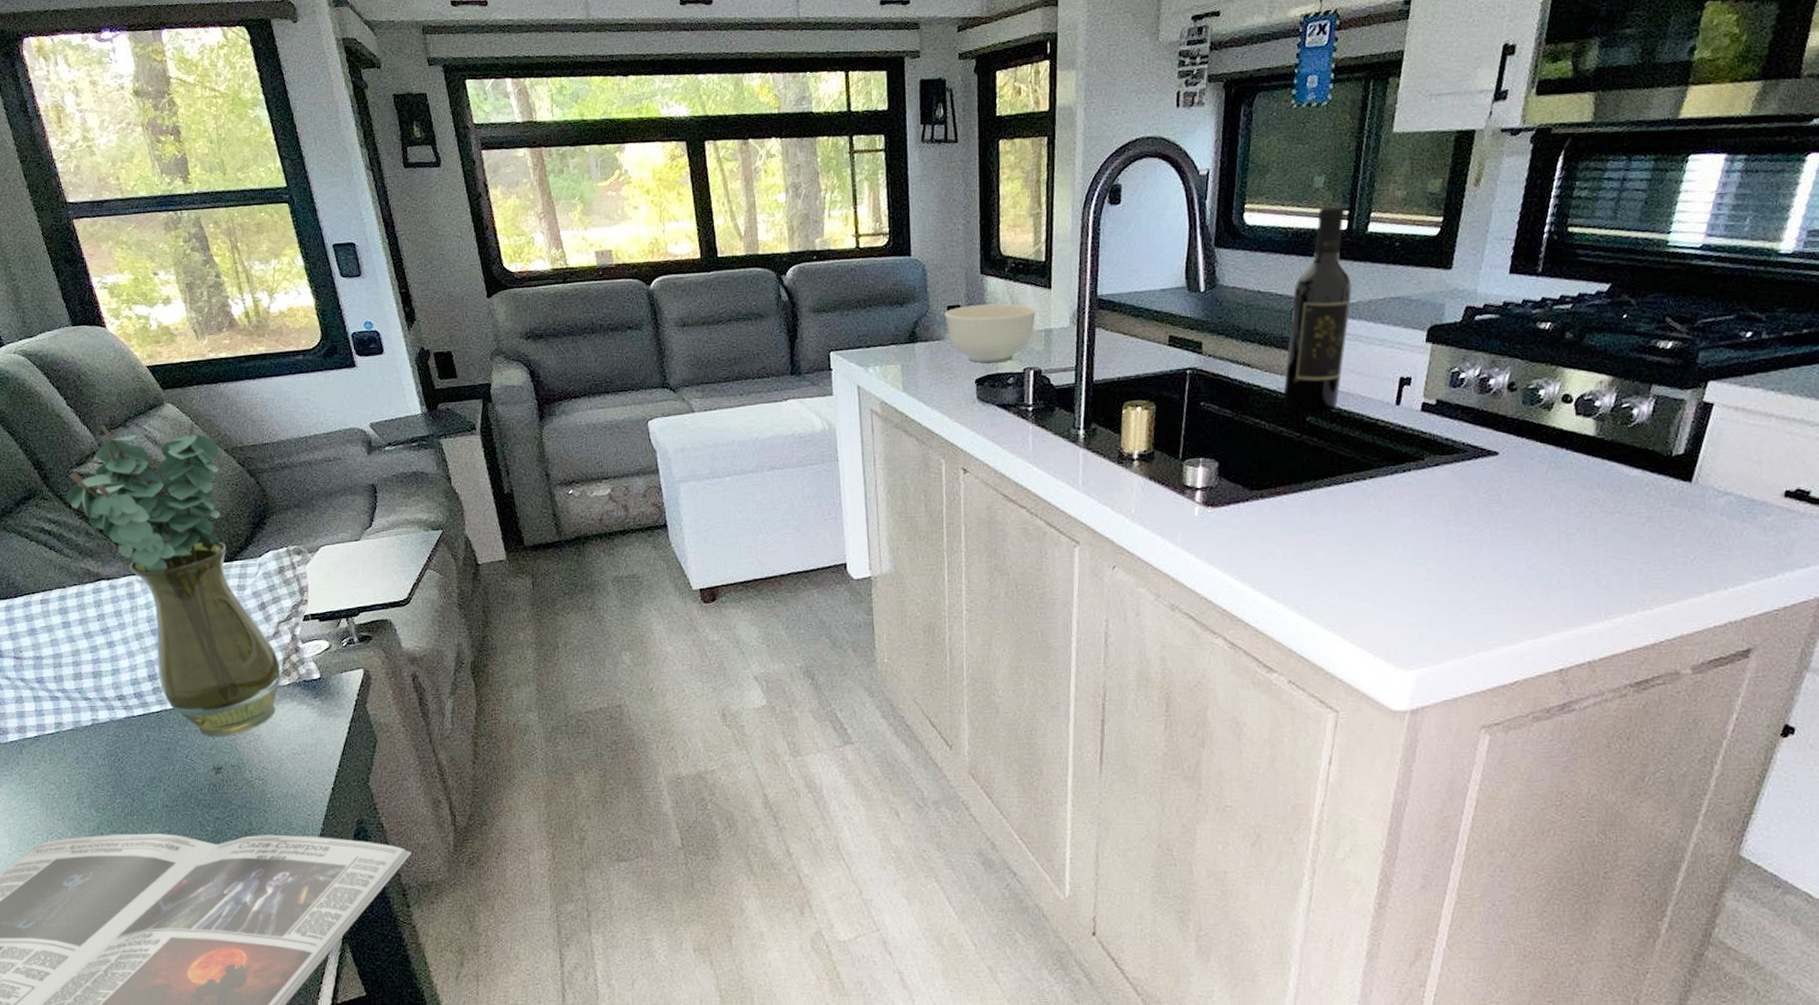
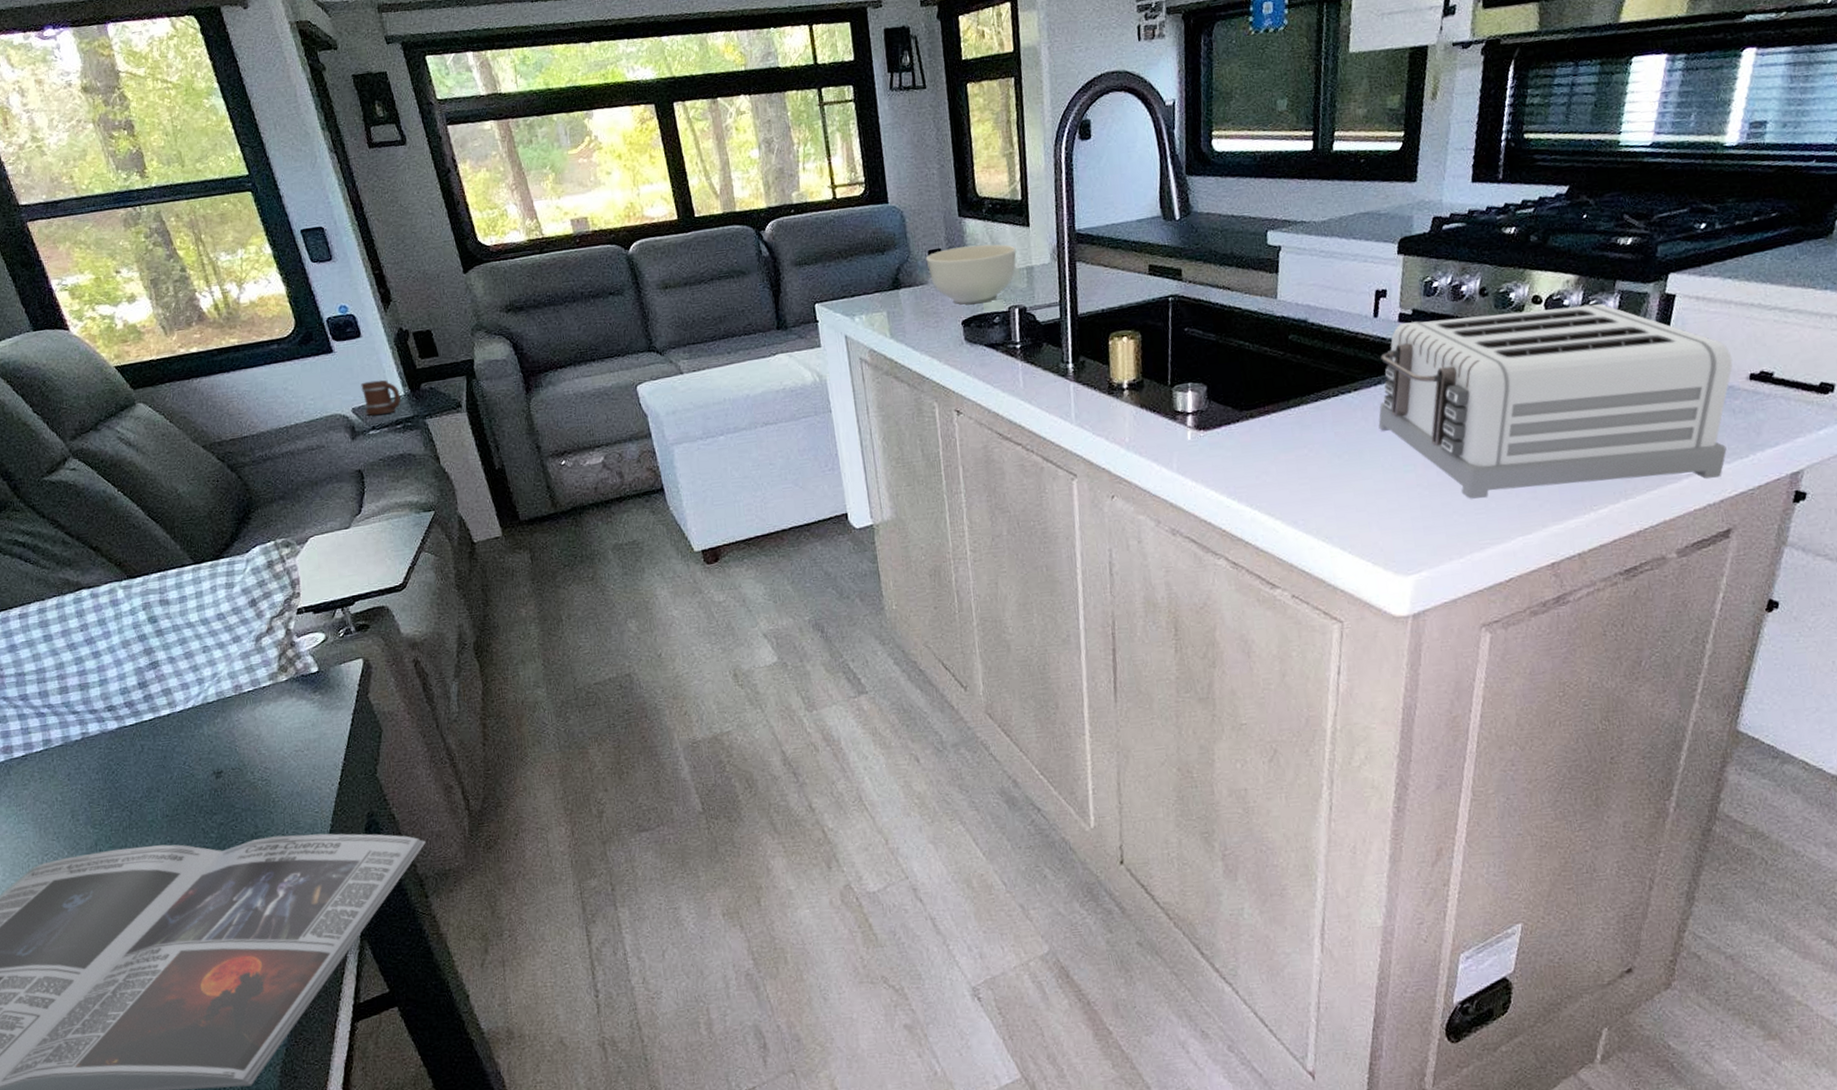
vase: present [66,423,282,738] -> none [38,421,278,741]
mug: none [380,397,417,432] -> present [361,380,401,416]
wine bottle: present [1282,206,1353,413] -> none [1264,127,1323,332]
toaster: none [1391,407,1769,598] -> present [1378,304,1733,499]

